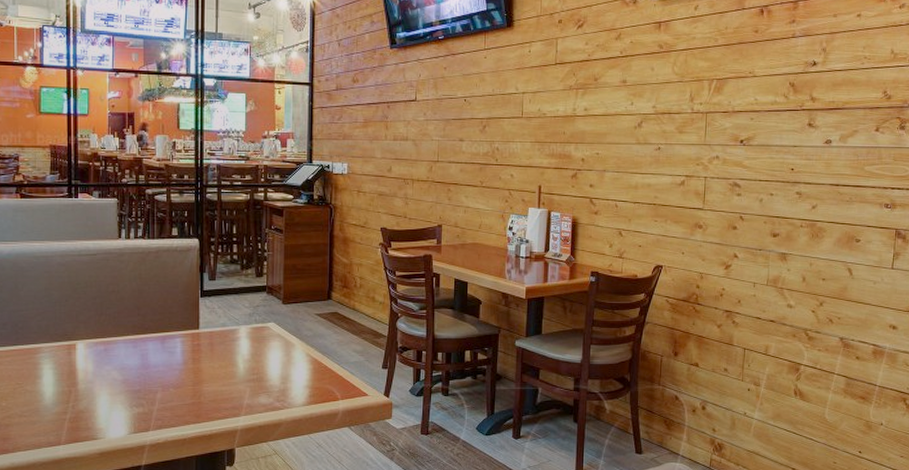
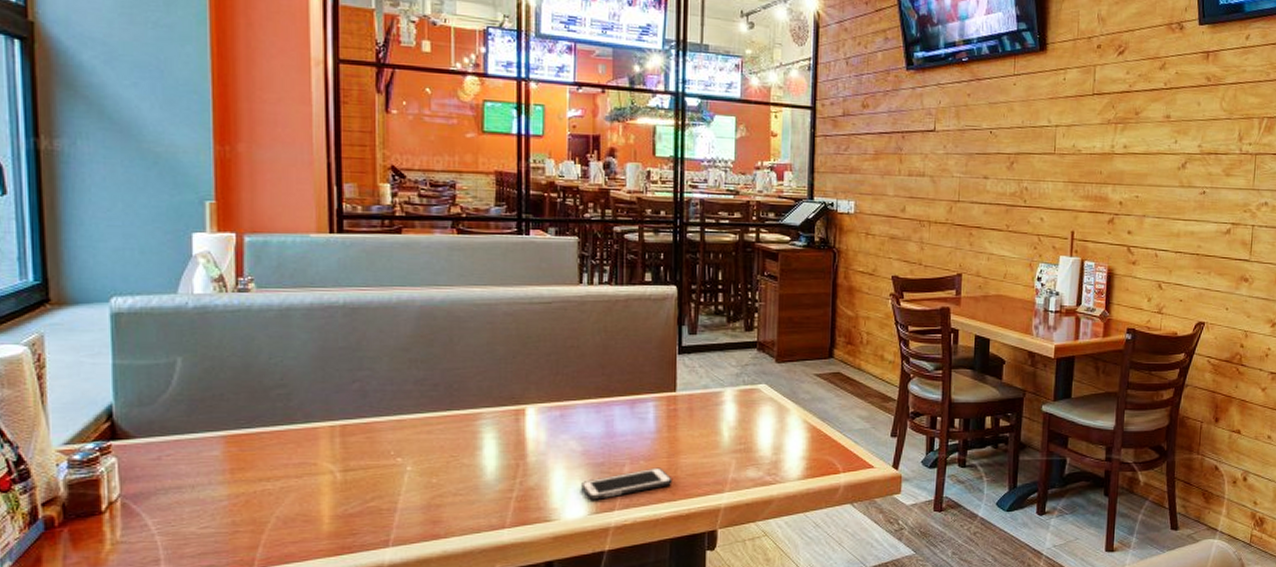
cell phone: none [122,394,197,421] -> present [581,467,673,500]

